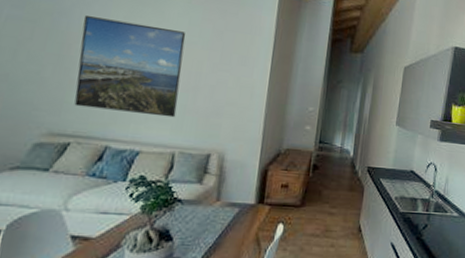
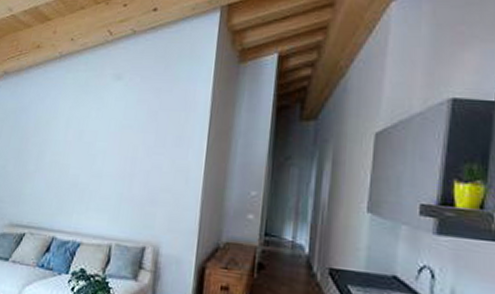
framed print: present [74,15,186,118] -> none [29,110,123,207]

